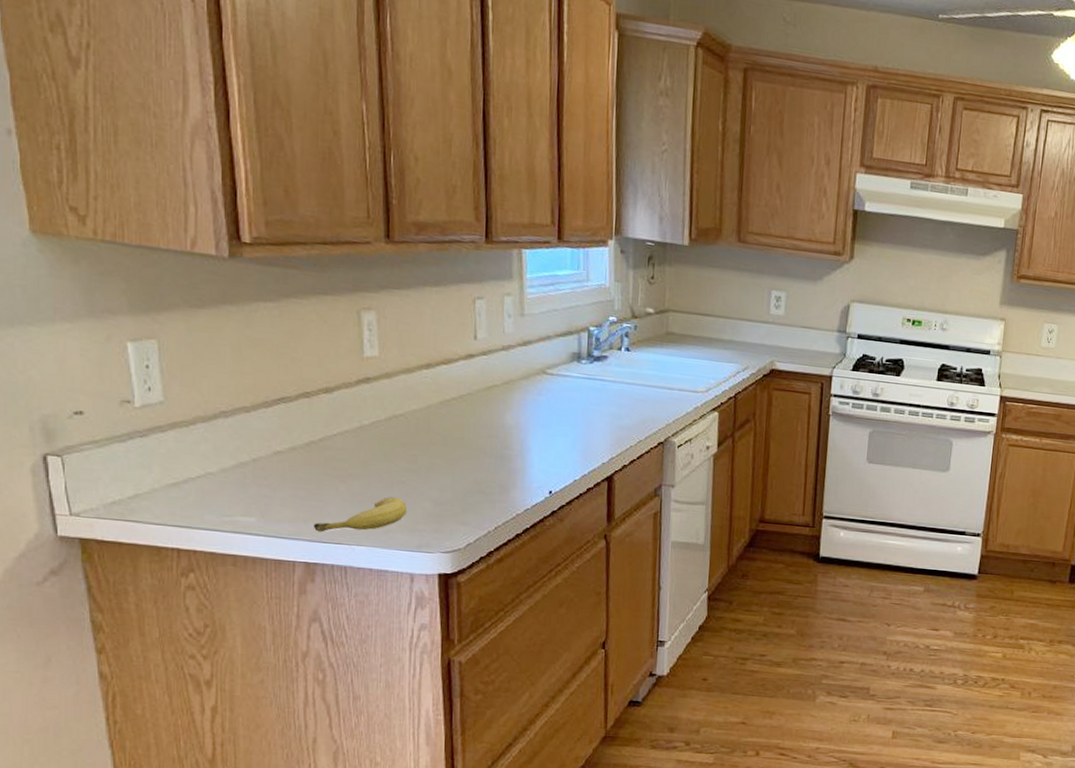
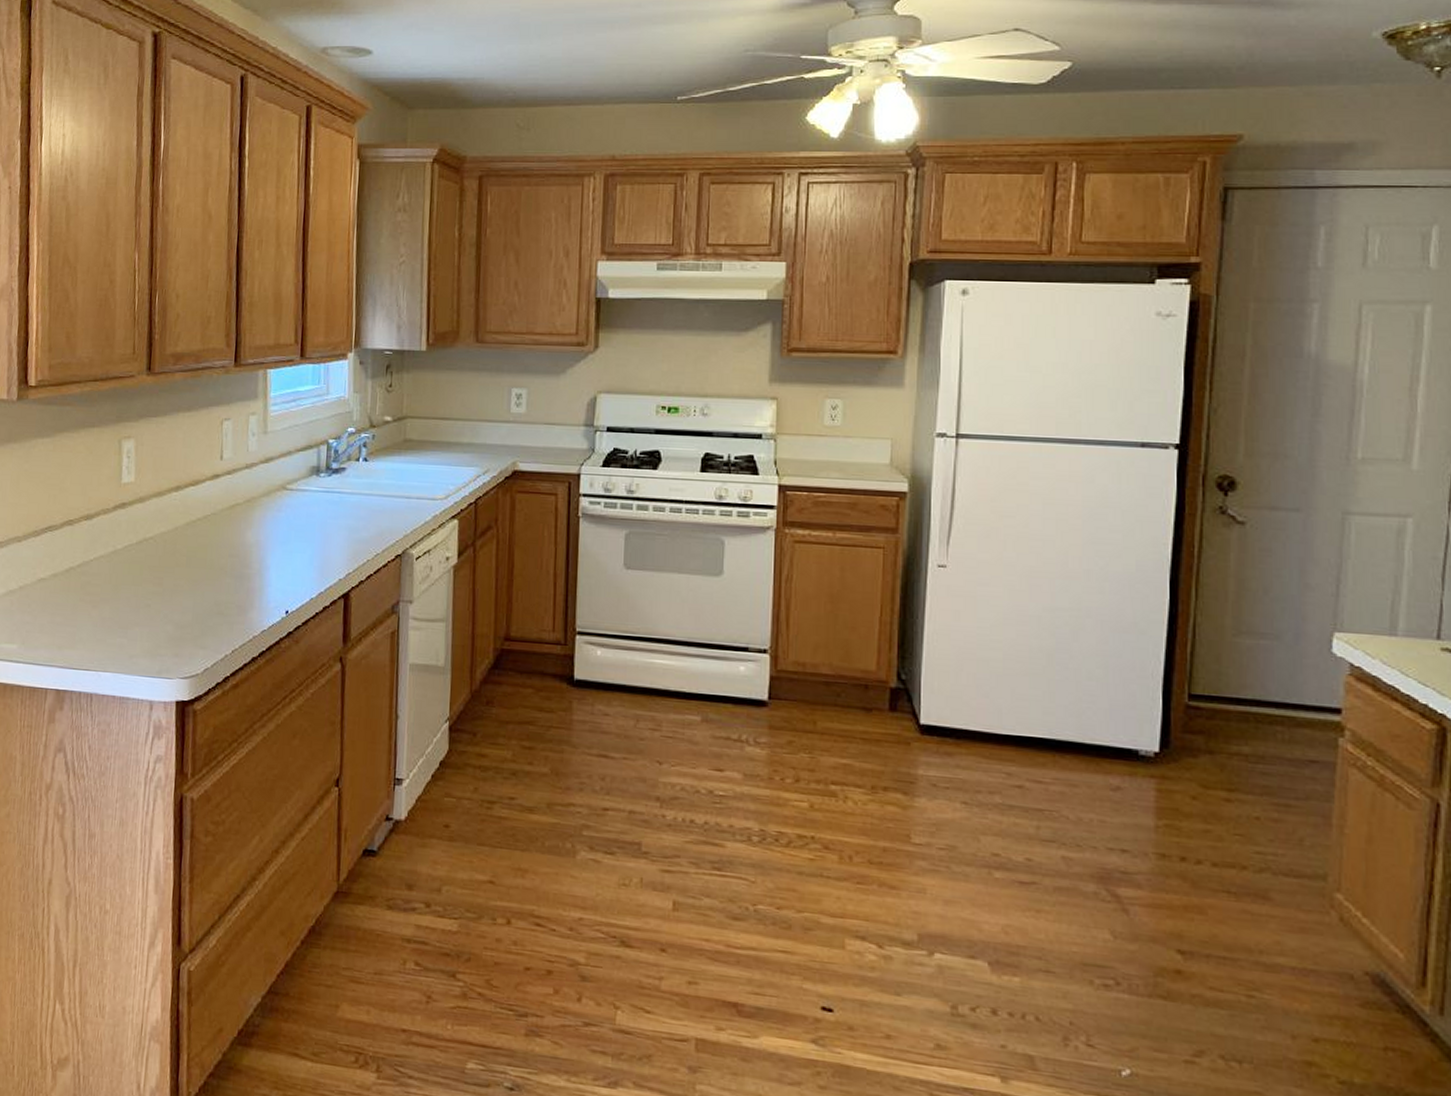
fruit: present [313,497,408,532] -> none [65,621,151,659]

